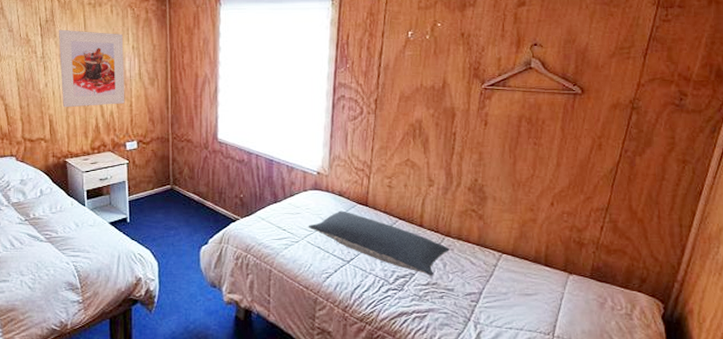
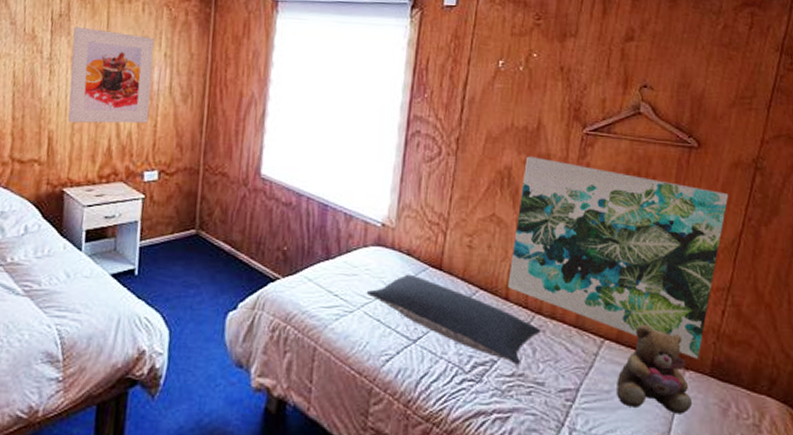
wall art: none [422,110,608,265] -> present [508,156,729,359]
teddy bear: none [512,240,575,308] -> present [617,324,692,414]

